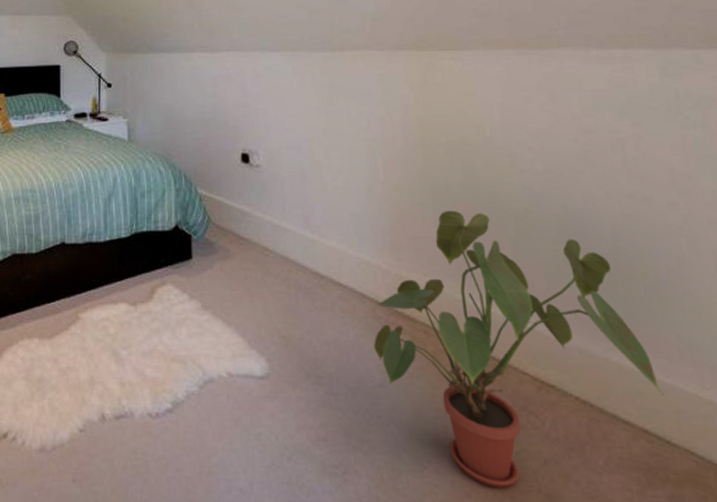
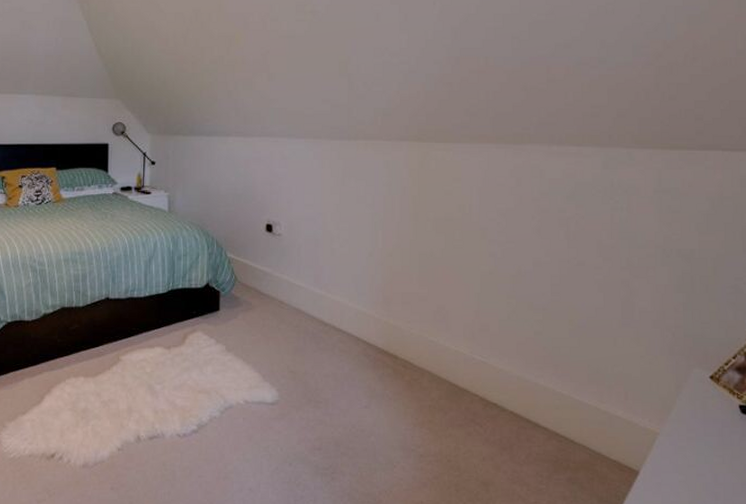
house plant: present [374,211,664,488] -> none [363,272,574,478]

